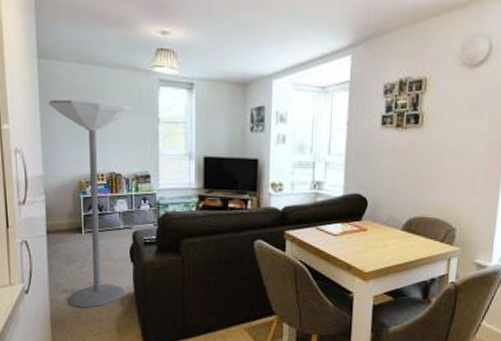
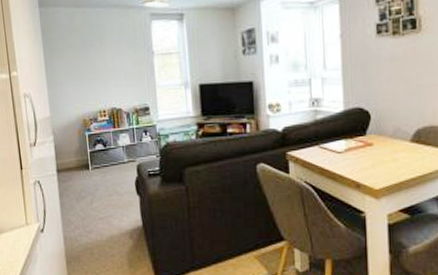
floor lamp: present [48,99,131,308] -> none [50,41,134,243]

